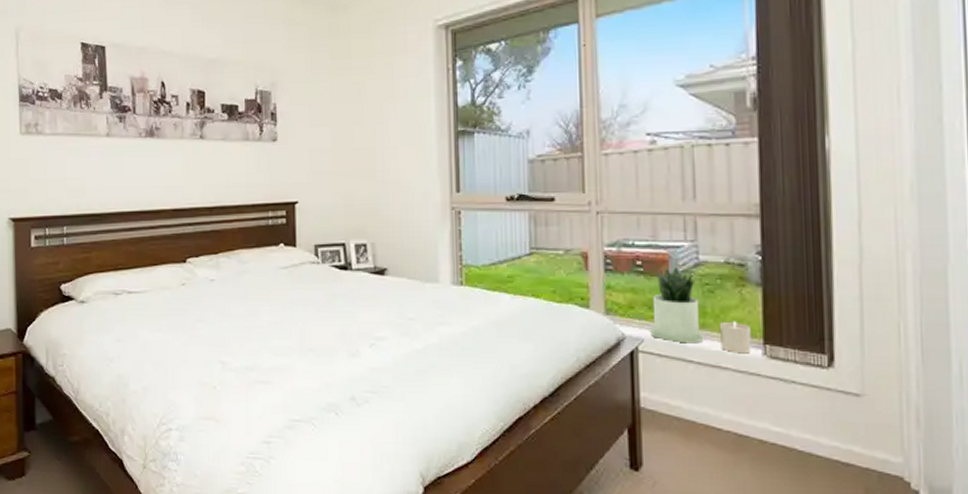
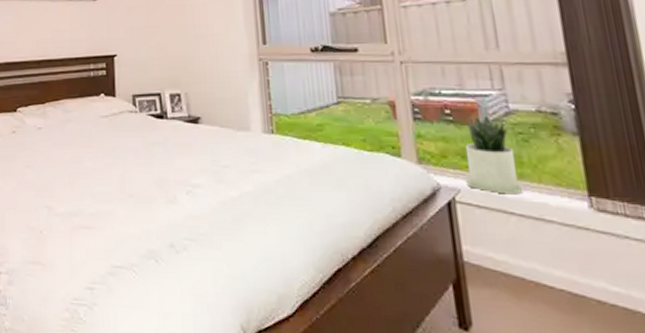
candle: present [720,321,751,354] -> none [539,171,576,206]

